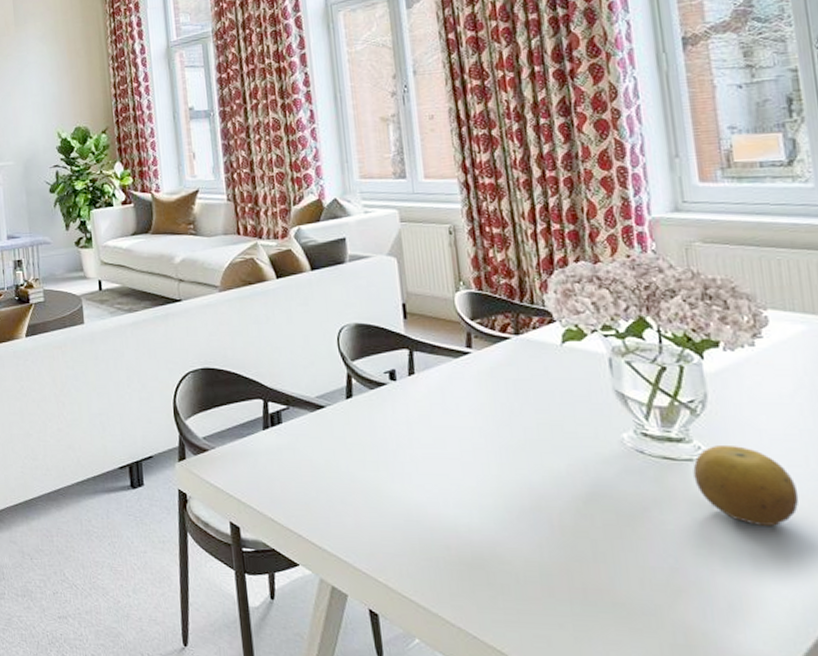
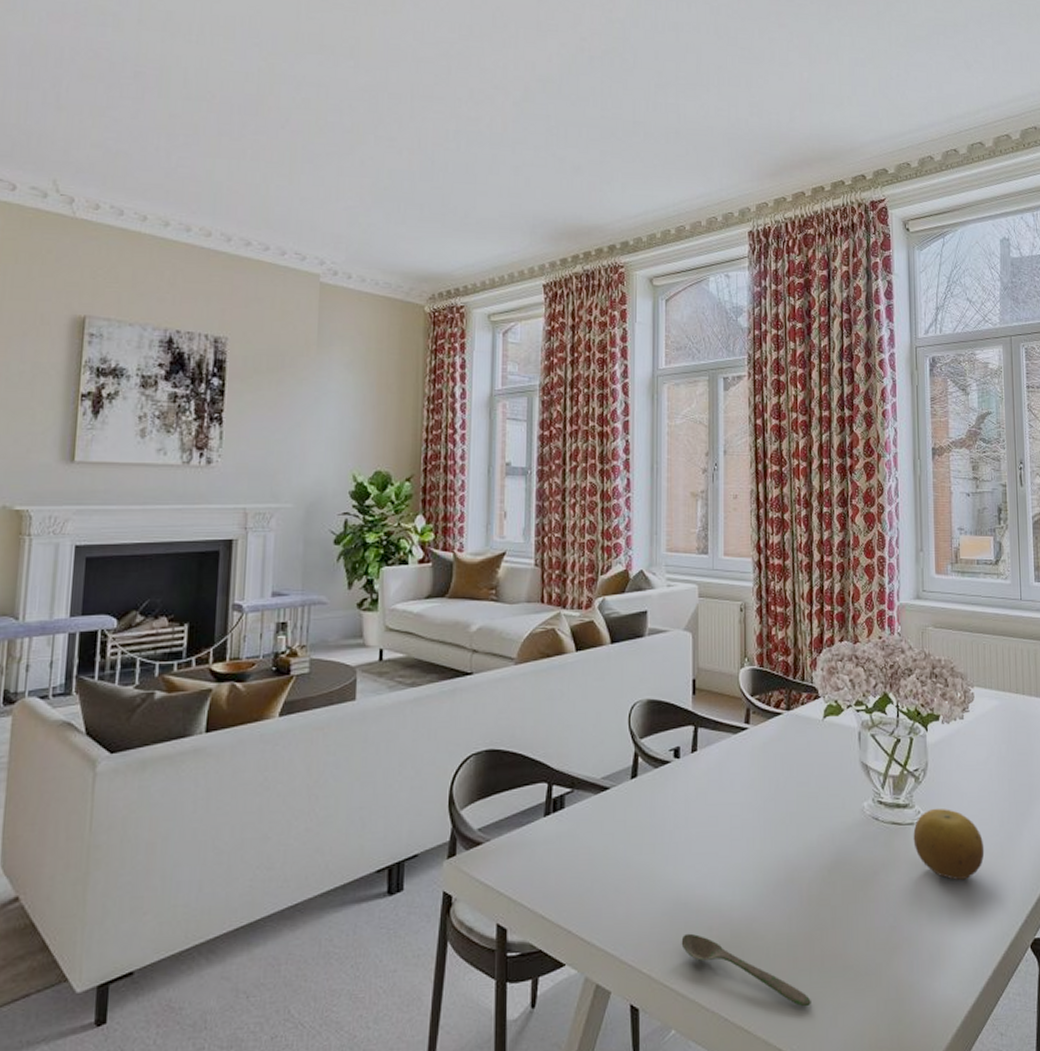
spoon: none [416,550,575,638] -> present [681,933,811,1007]

